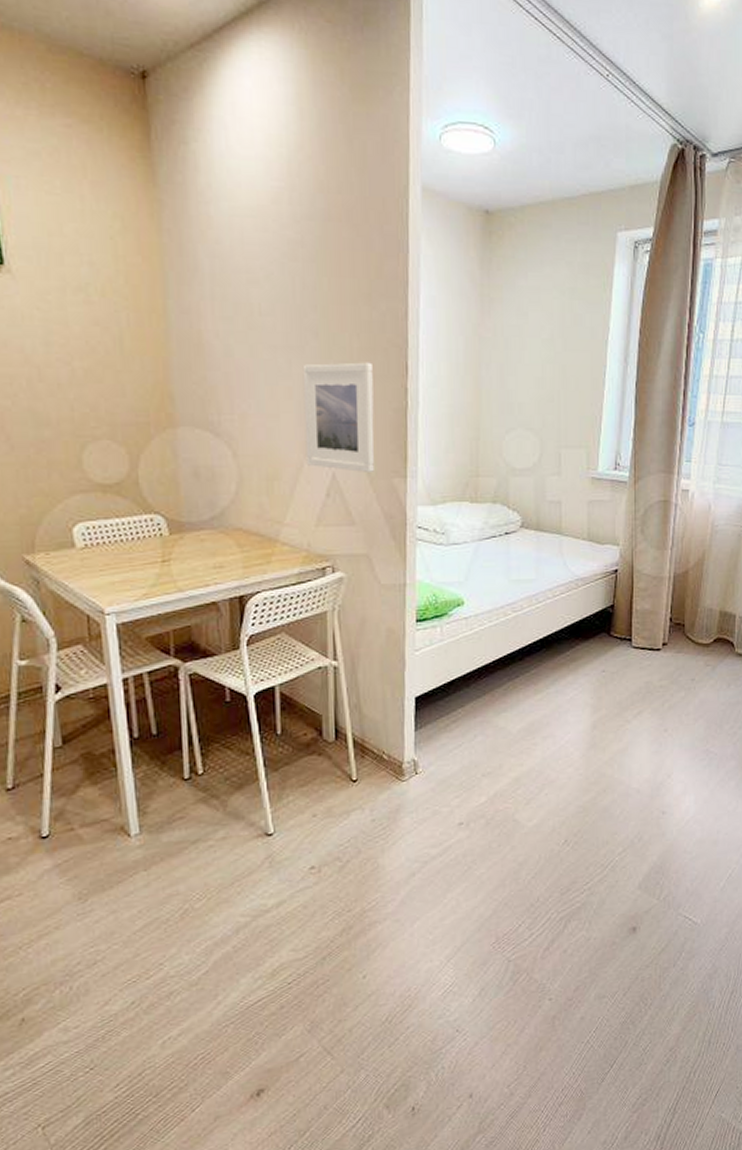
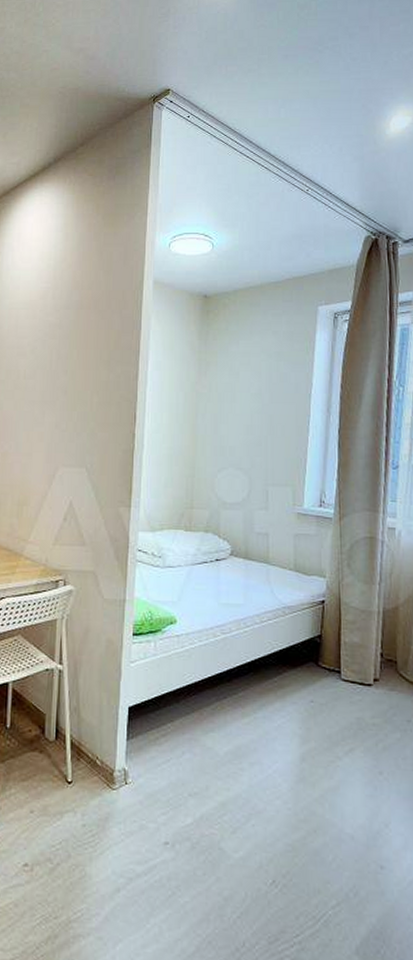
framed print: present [302,362,375,474] -> none [50,413,107,503]

